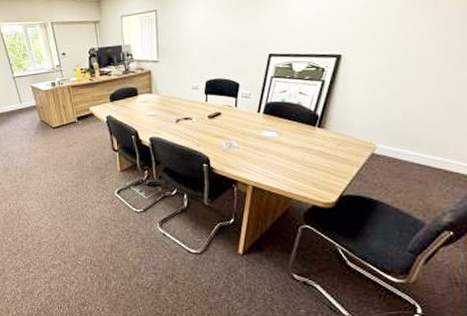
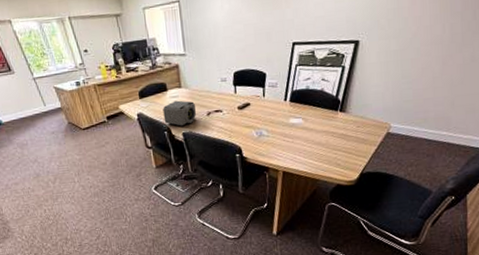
speaker: none [132,105,165,132] -> present [163,100,196,126]

